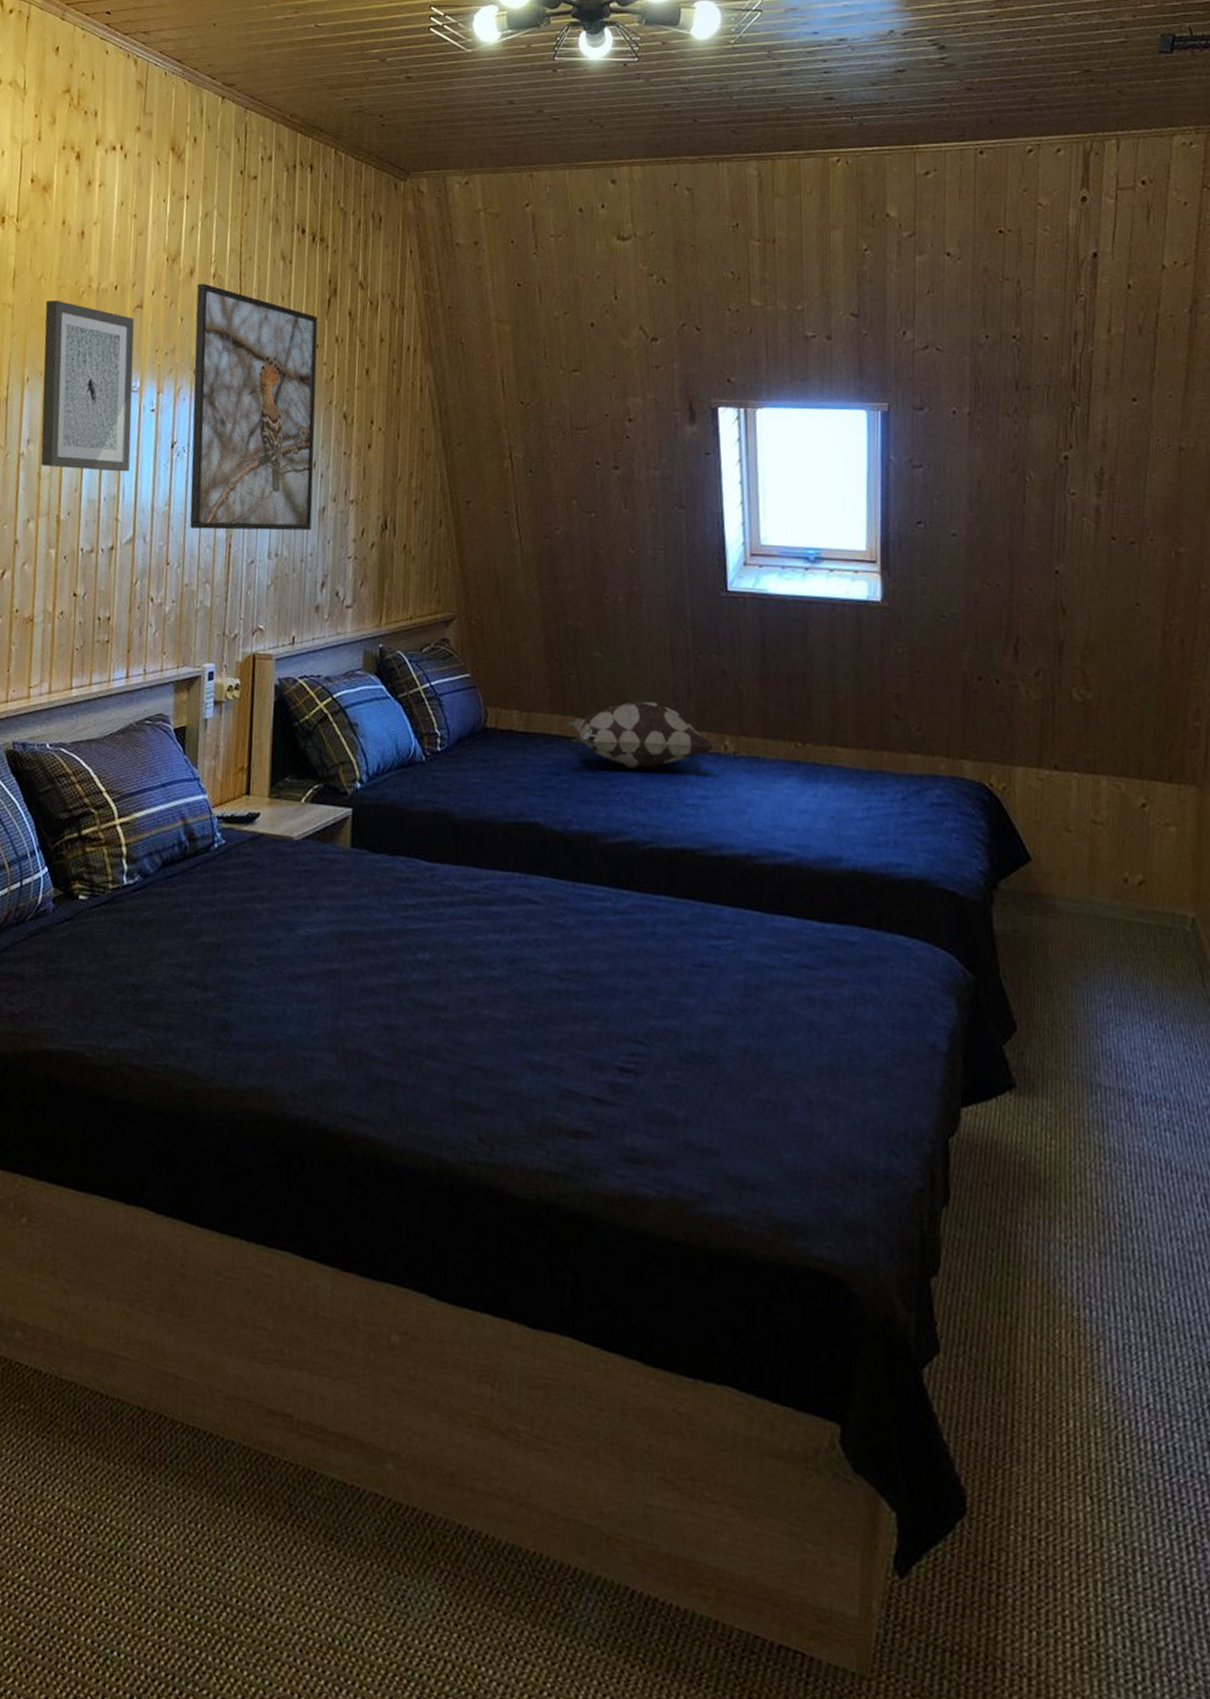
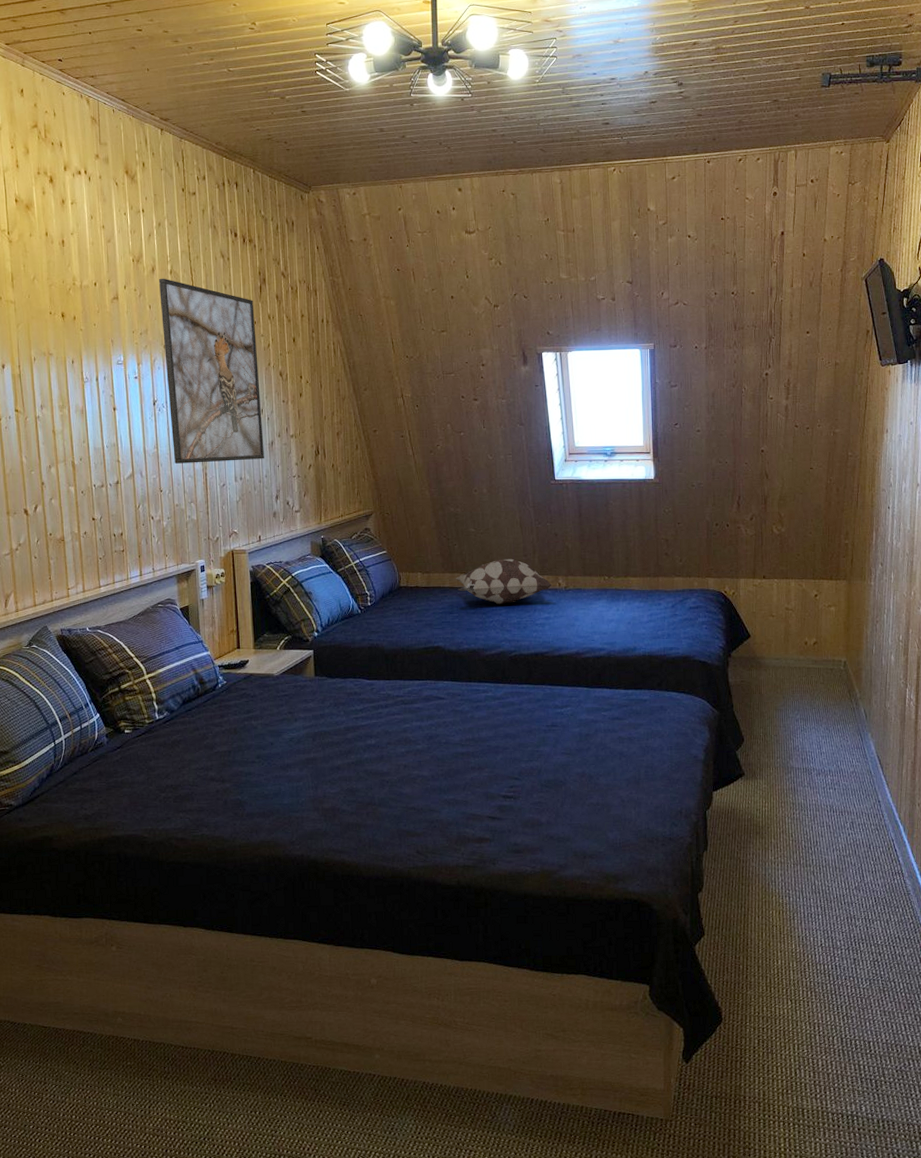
wall art: present [40,300,135,472] -> none [40,296,123,426]

